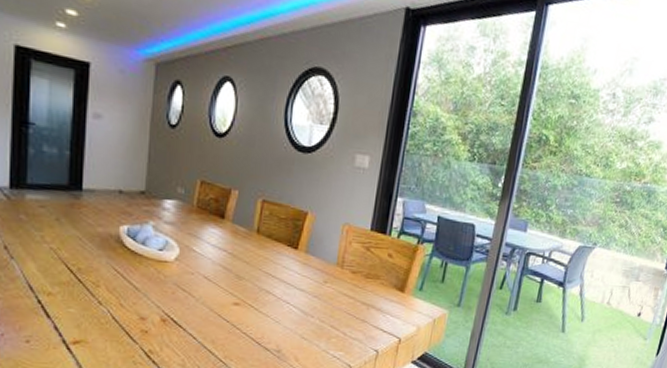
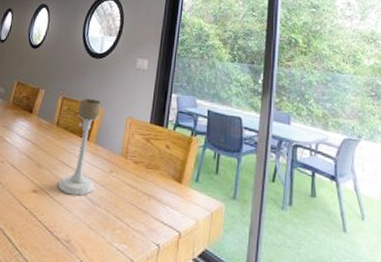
candle holder: none [263,201,311,307] -> present [58,98,101,196]

